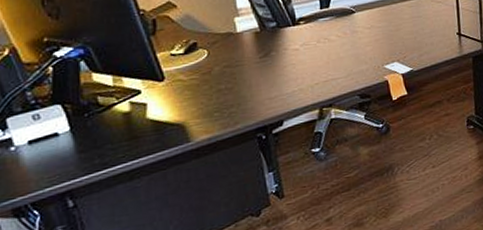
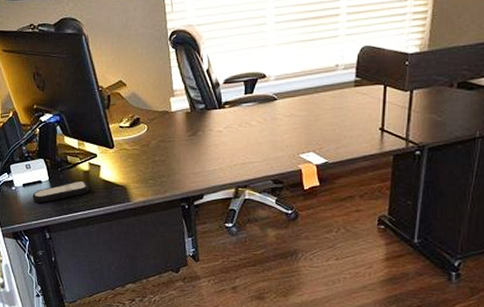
remote control: none [44,124,133,163] -> present [32,180,90,203]

